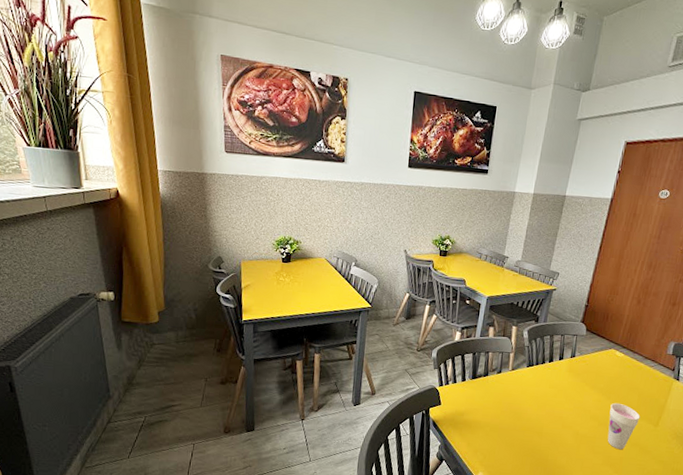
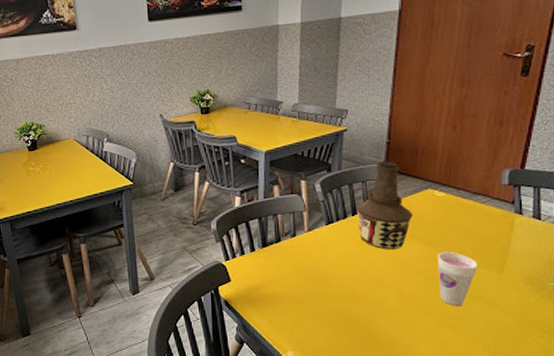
bottle: none [552,320,597,396] -> present [357,161,413,250]

